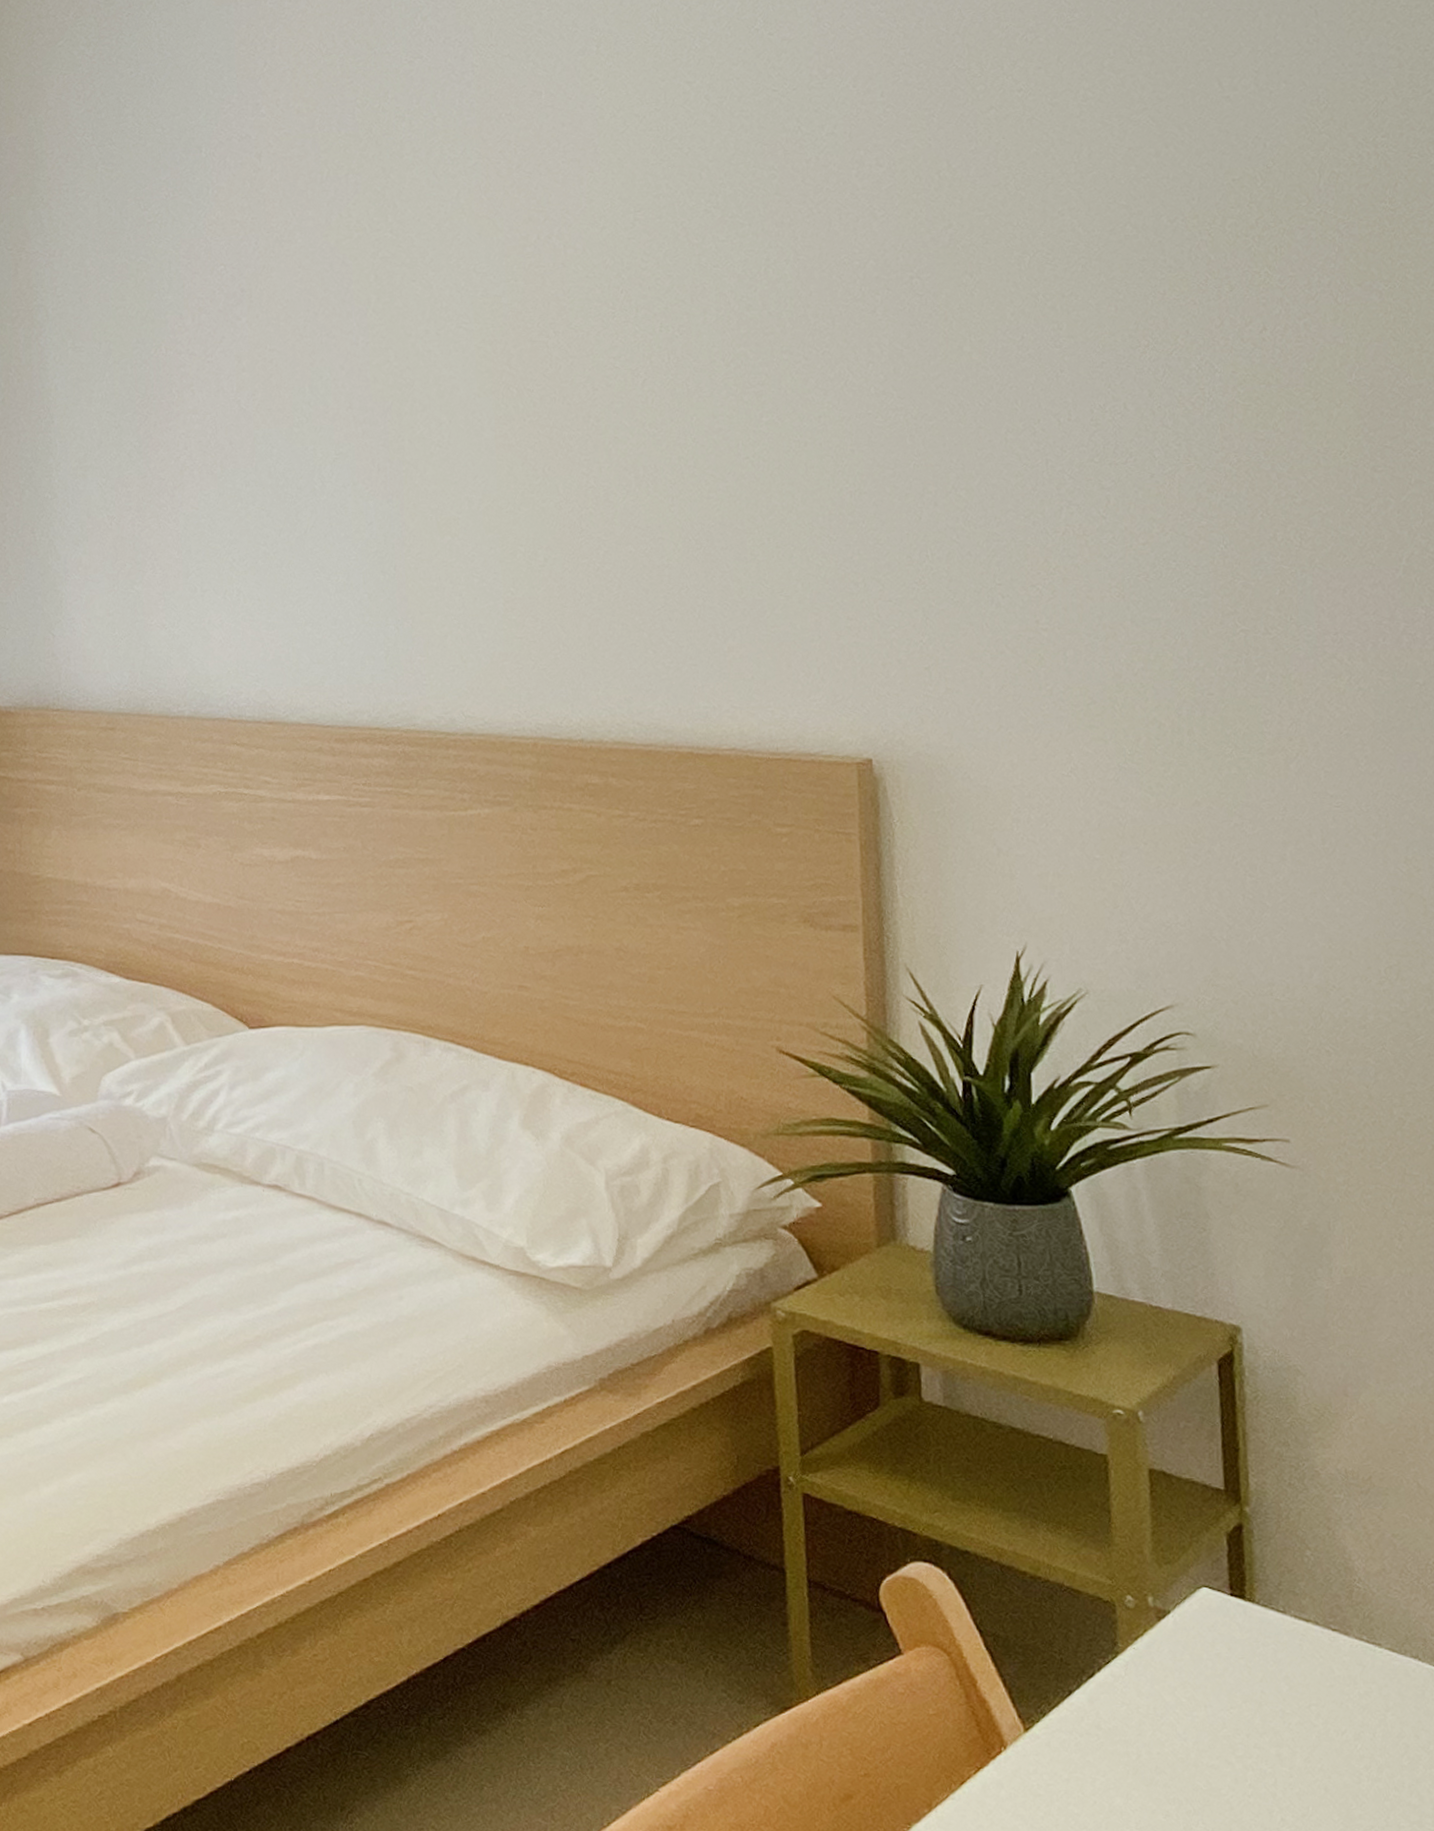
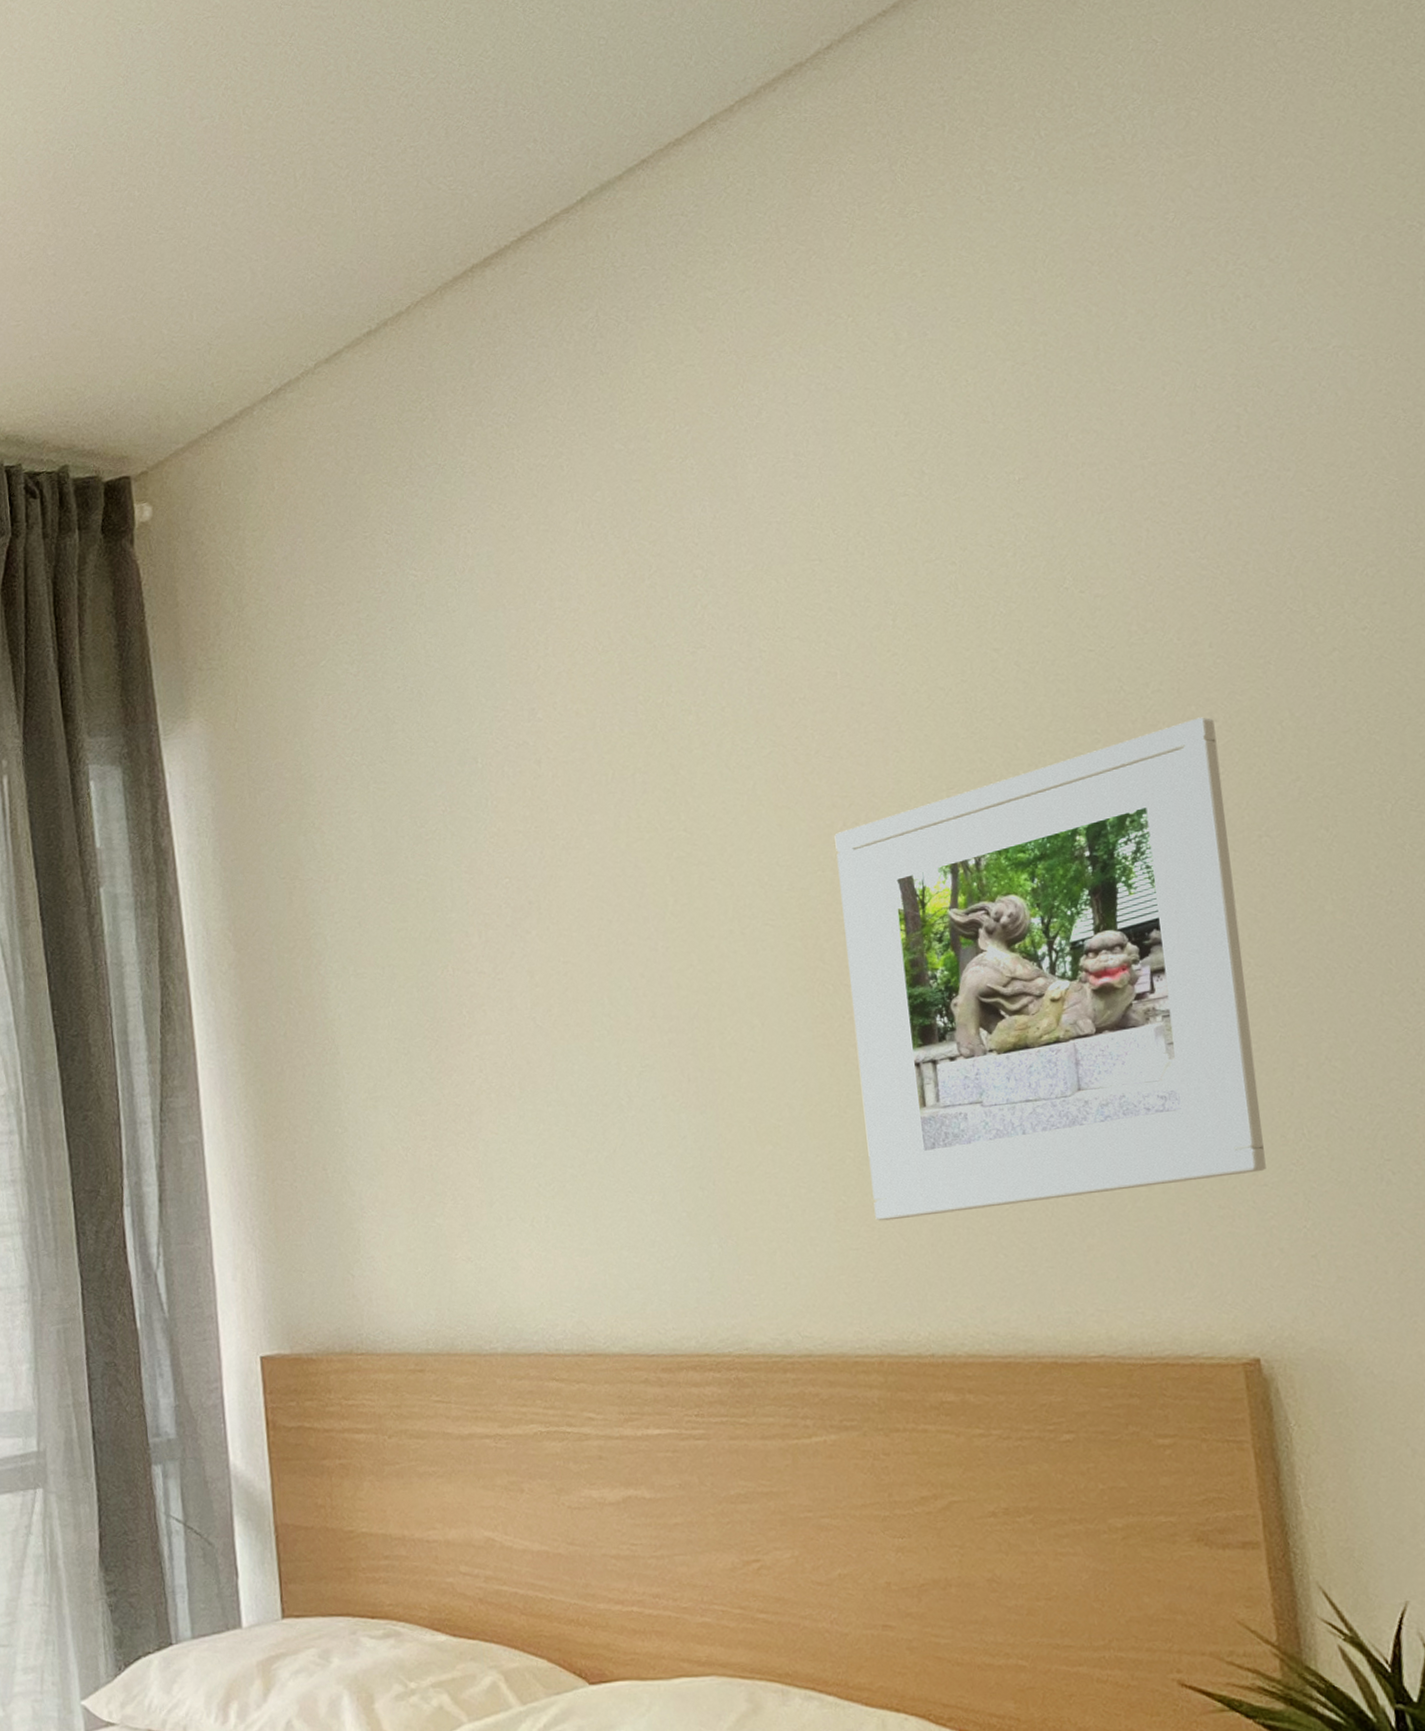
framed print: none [528,161,892,613] -> present [834,717,1266,1222]

